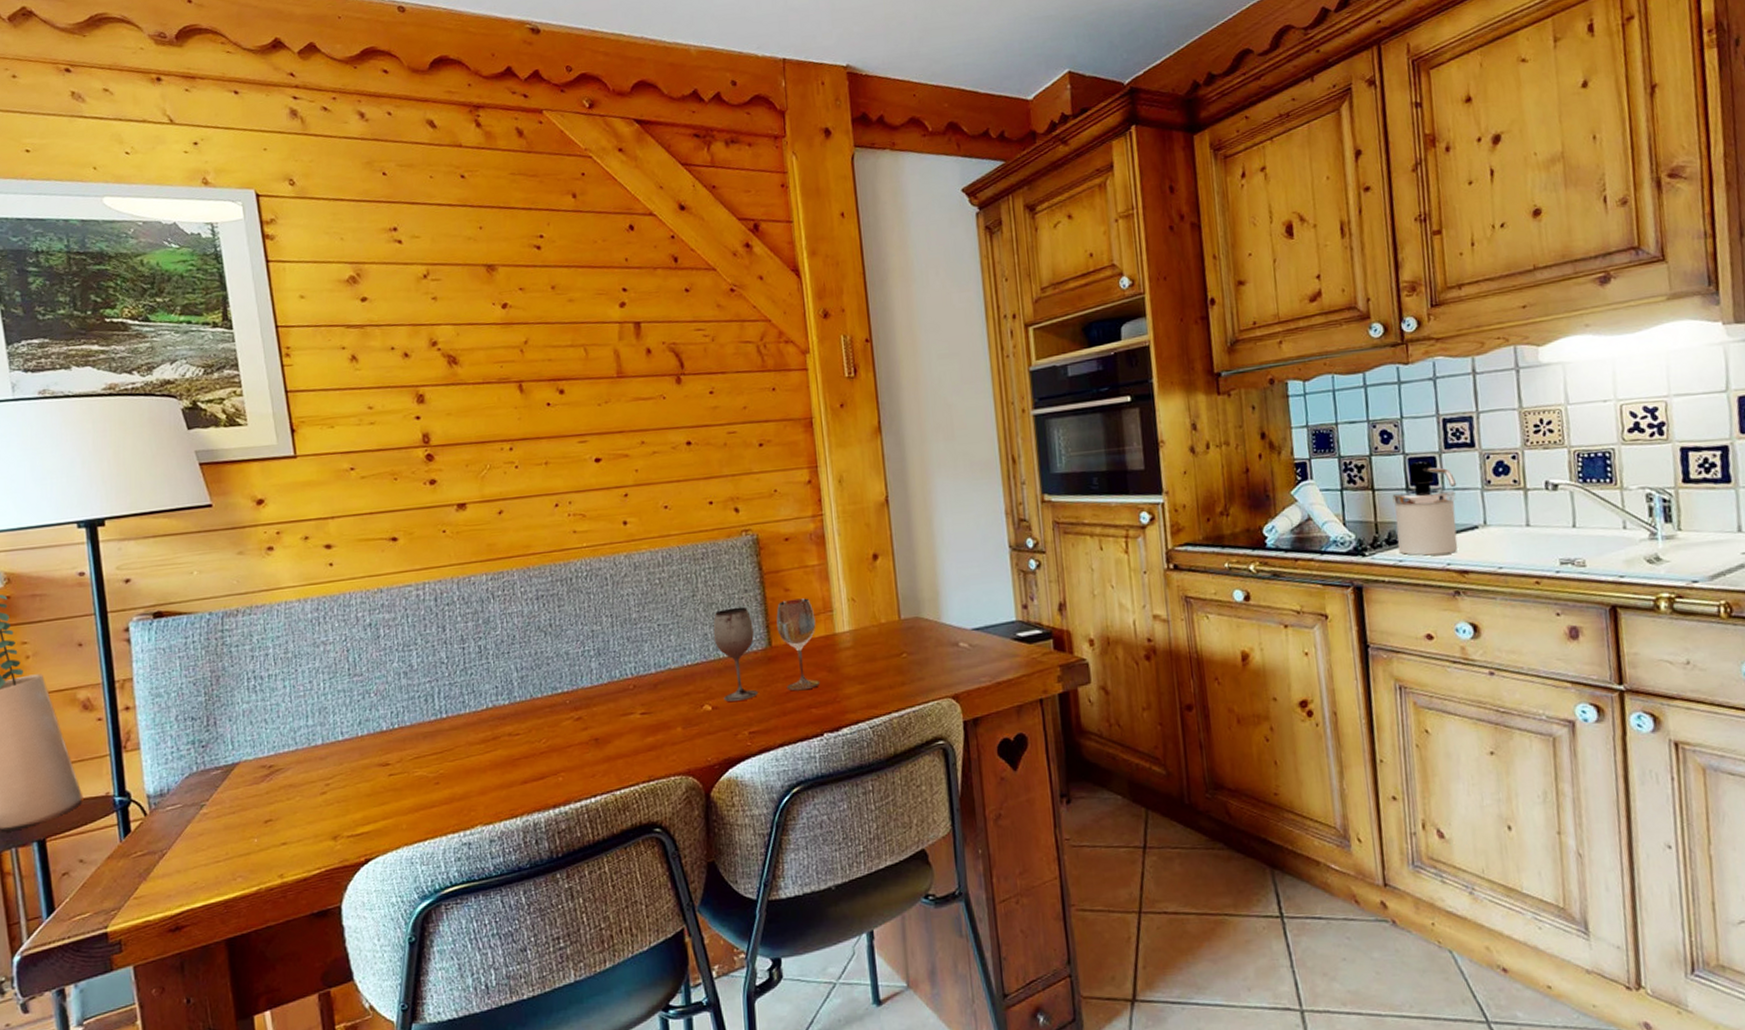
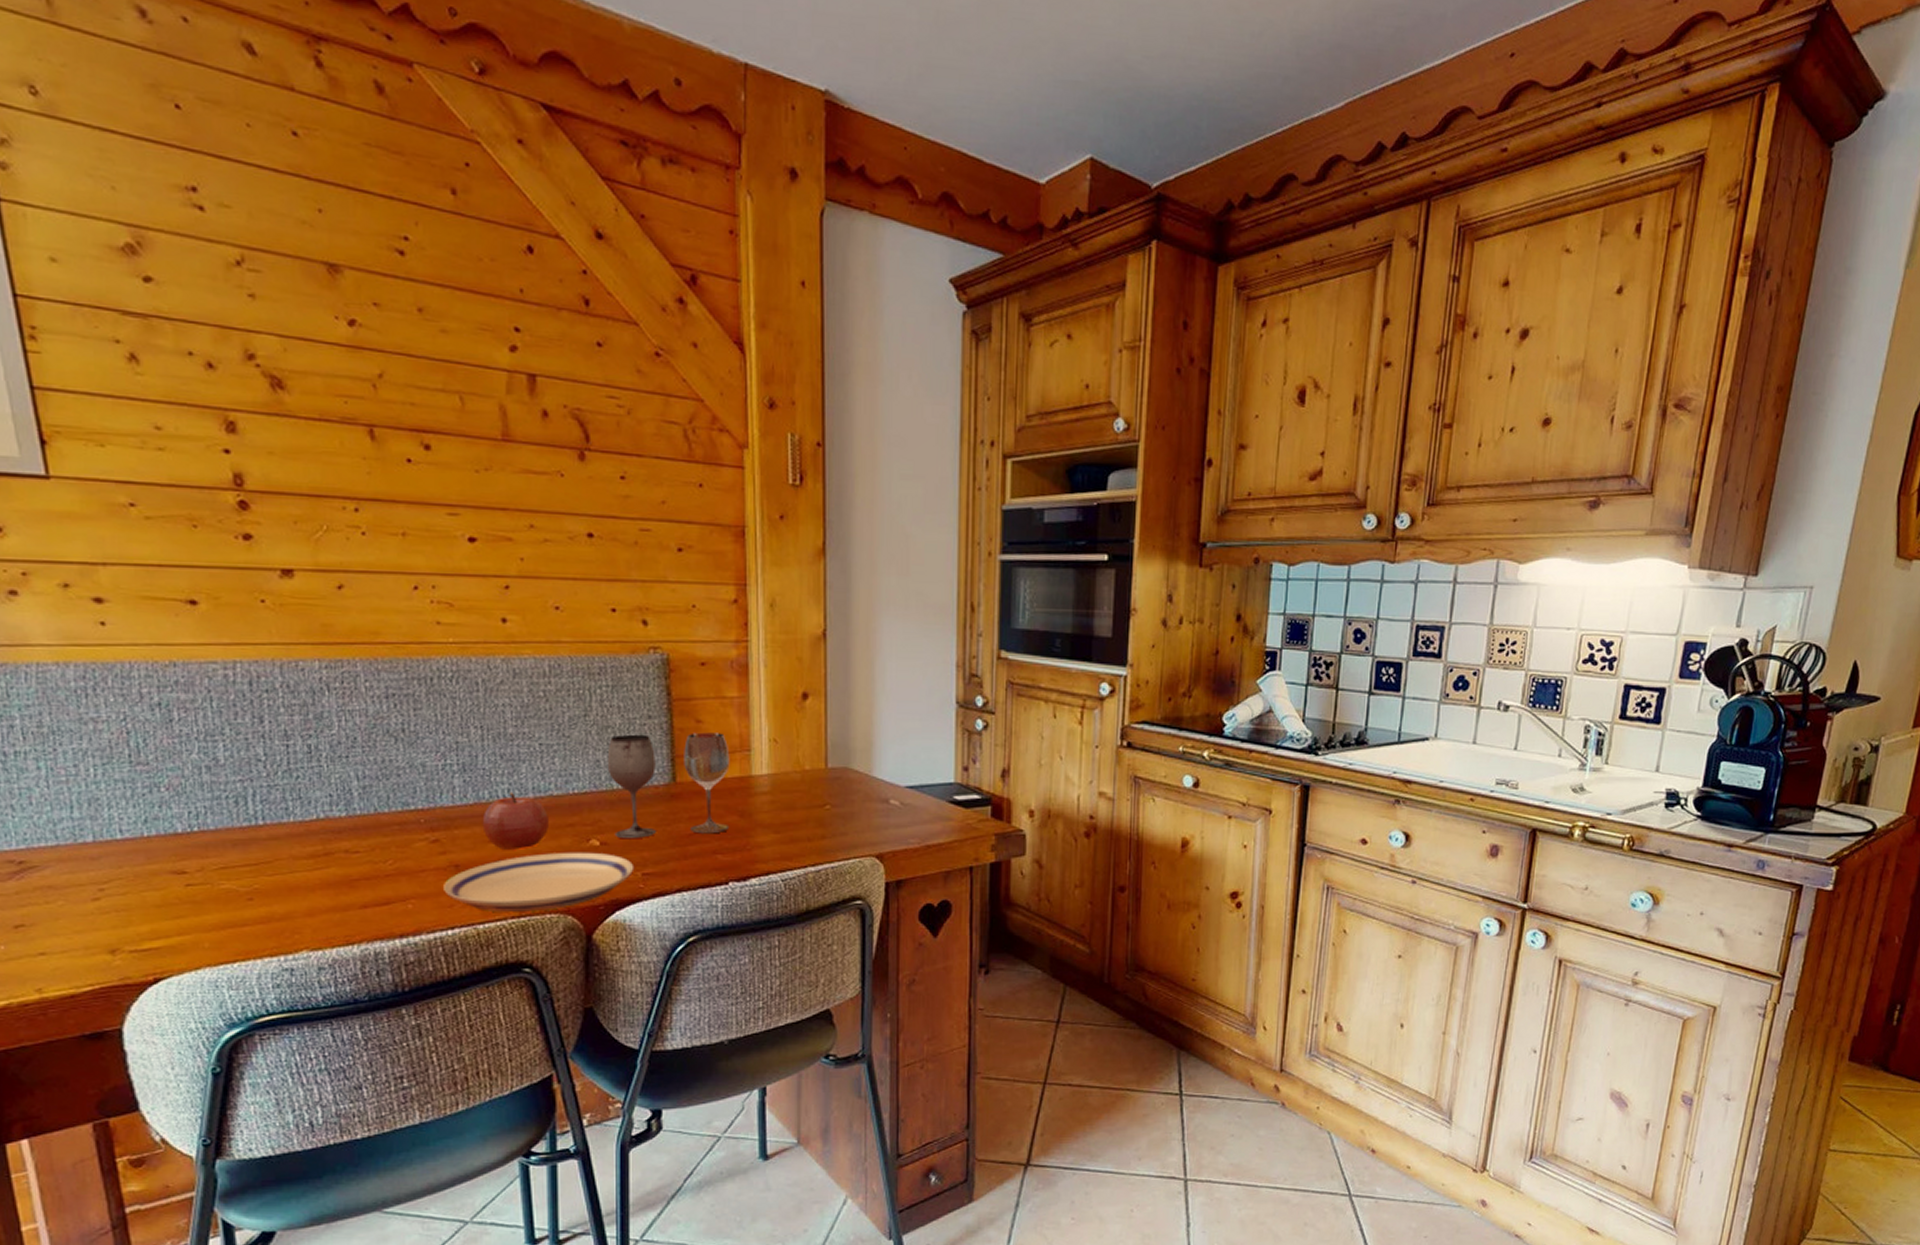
plate: none [586,716,742,779] -> present [444,852,635,913]
fruit: none [615,669,669,722] -> present [482,792,549,851]
soap dispenser: present [1392,461,1458,556] -> none [1350,666,1418,762]

